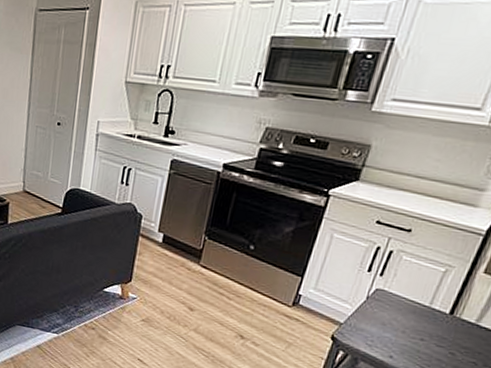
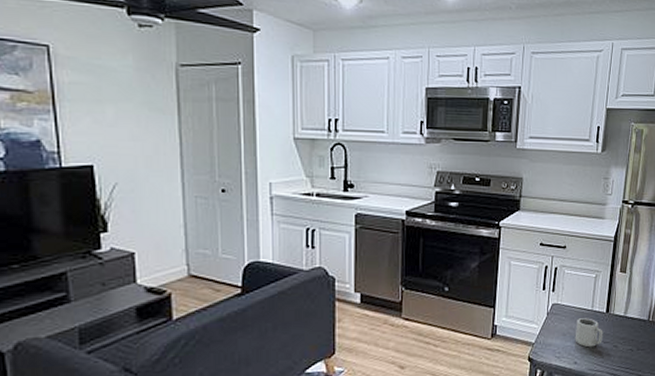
cup: none [396,312,439,347] -> present [575,318,604,348]

